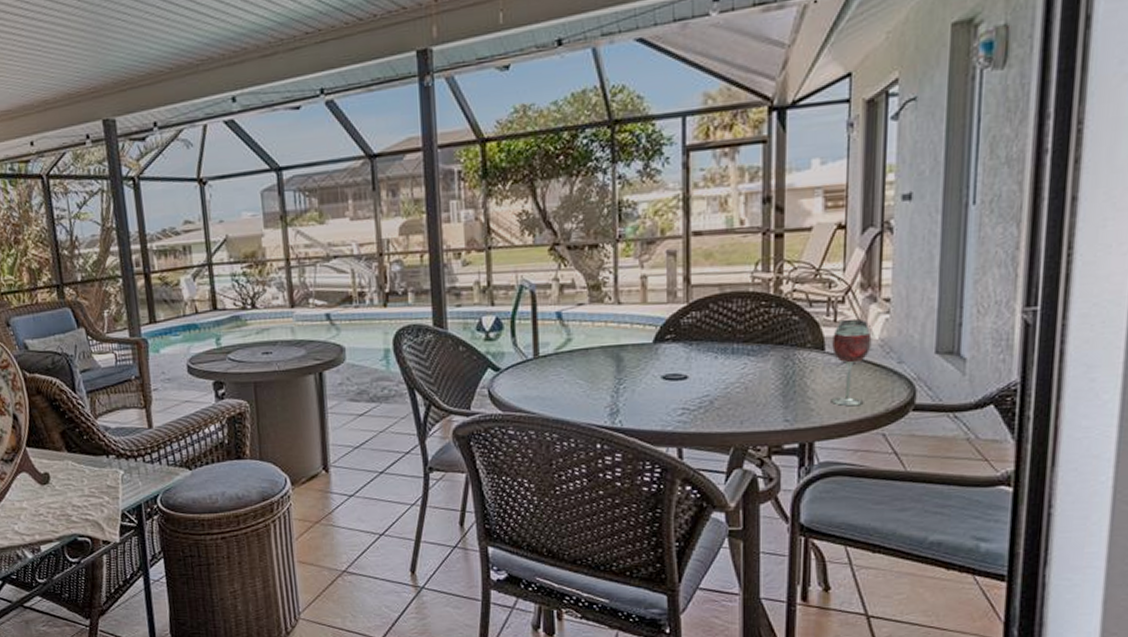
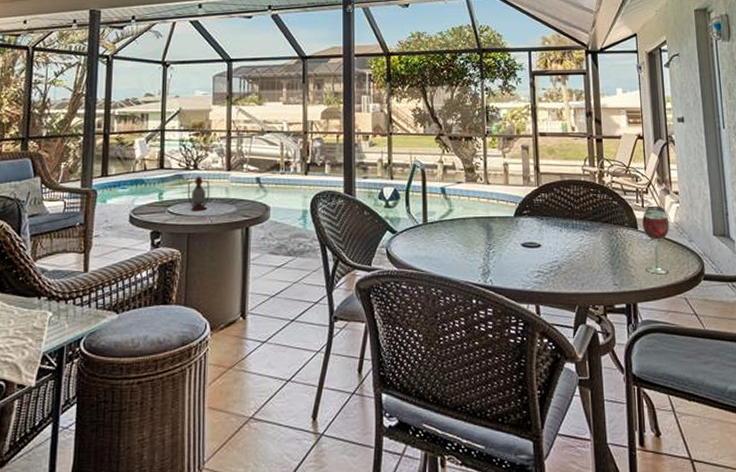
lantern: none [246,305,274,357] -> present [187,167,210,211]

